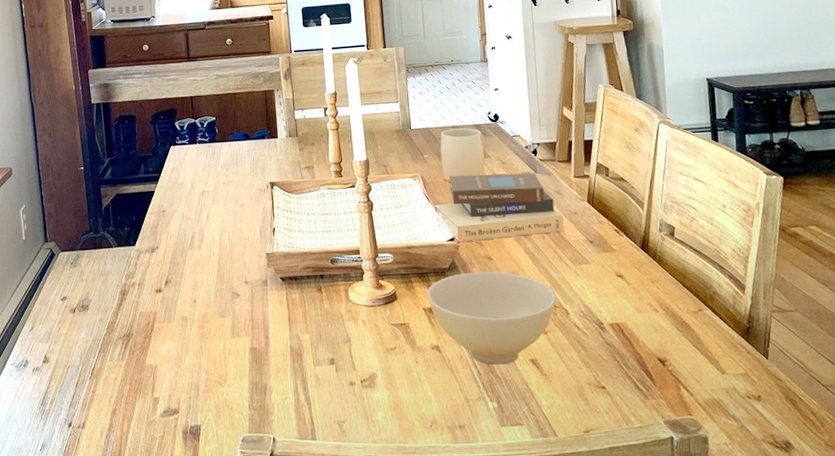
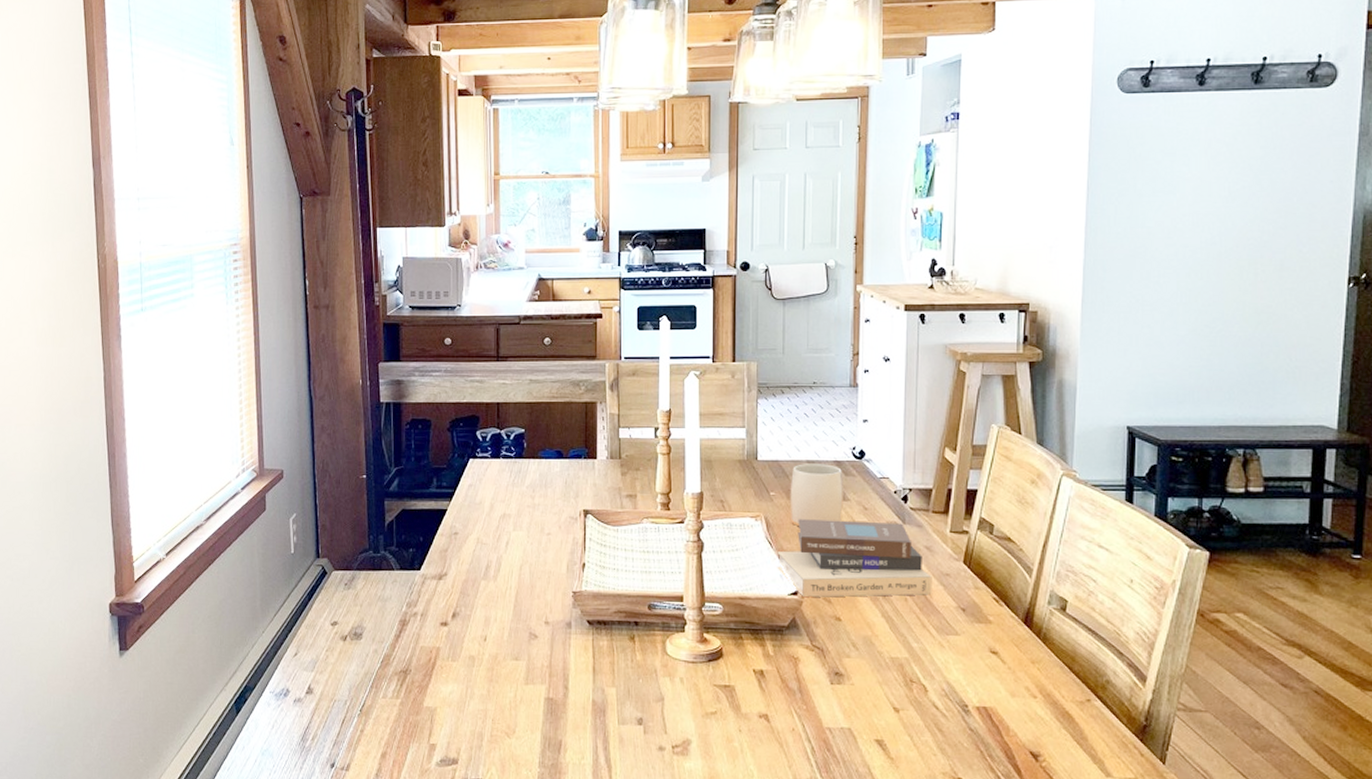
bowl: present [426,271,557,365] -> none [759,633,915,743]

